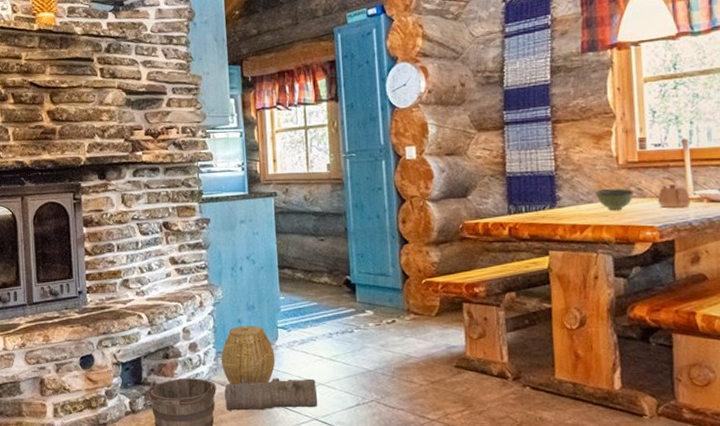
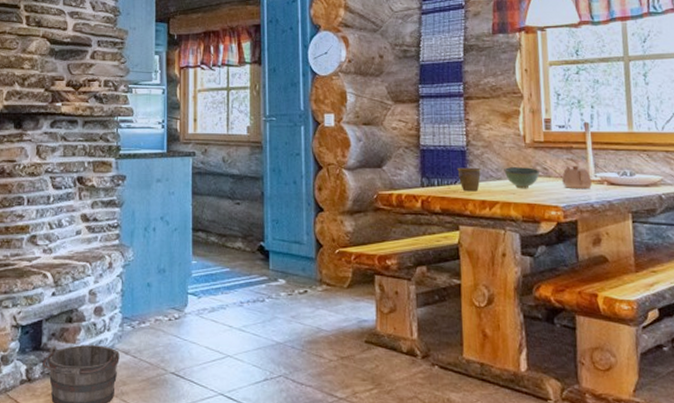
woven basket: present [221,326,275,385] -> none [127,290,183,354]
decorative log: present [224,378,318,411] -> none [128,347,225,383]
mug: none [546,191,572,217] -> present [457,167,482,192]

